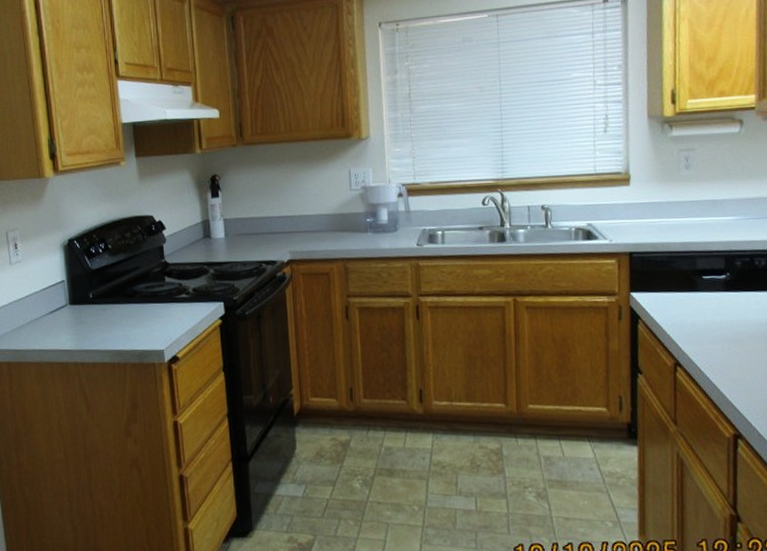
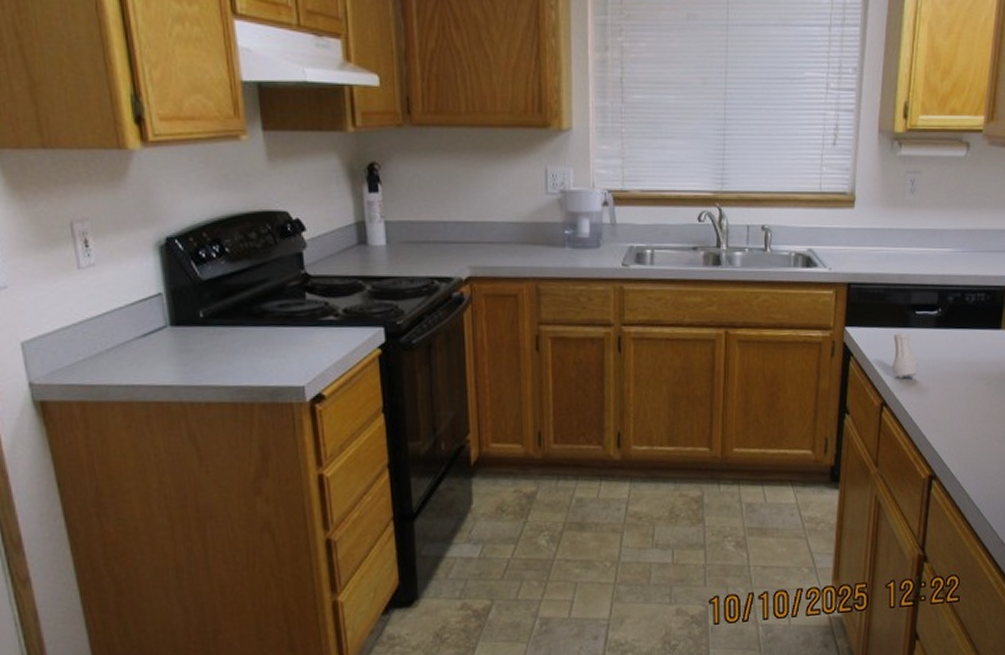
vase: none [681,297,711,340] -> present [892,333,918,379]

